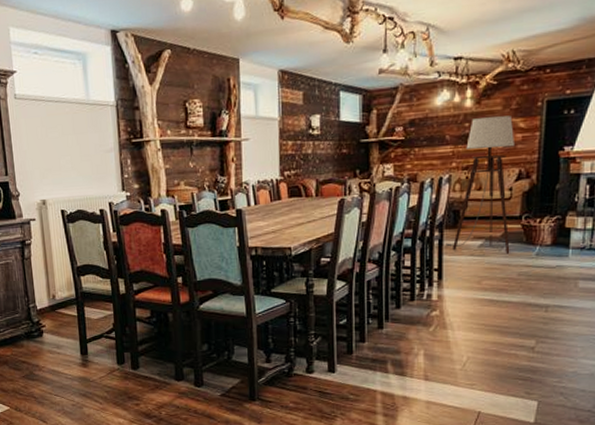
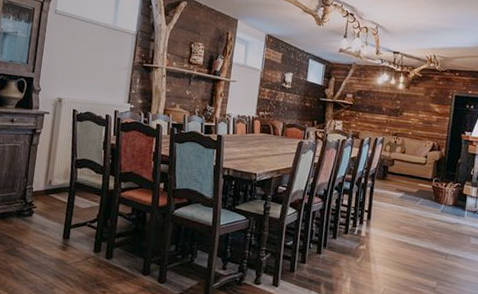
floor lamp: present [446,115,516,255] -> none [375,98,432,208]

